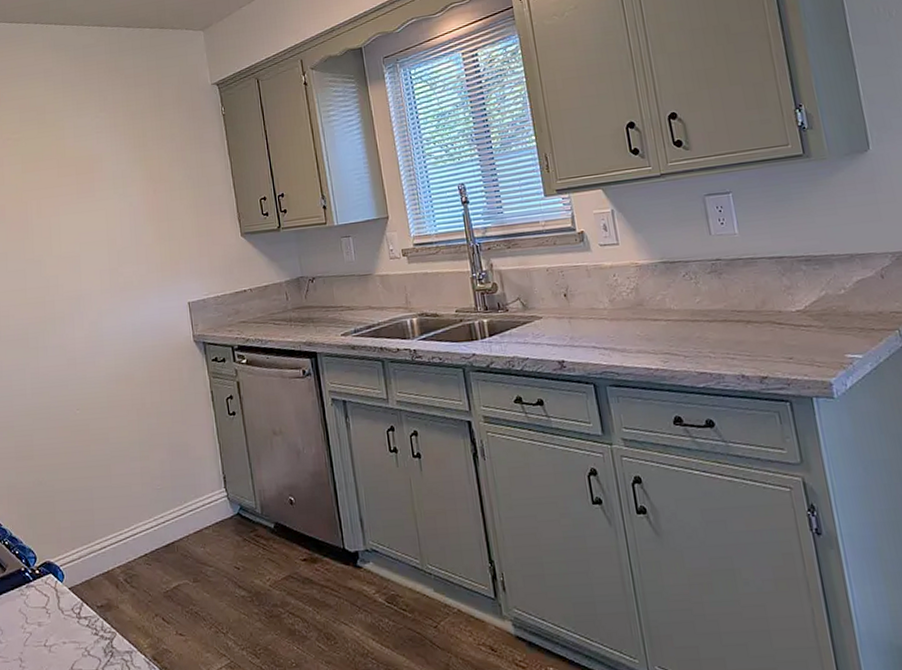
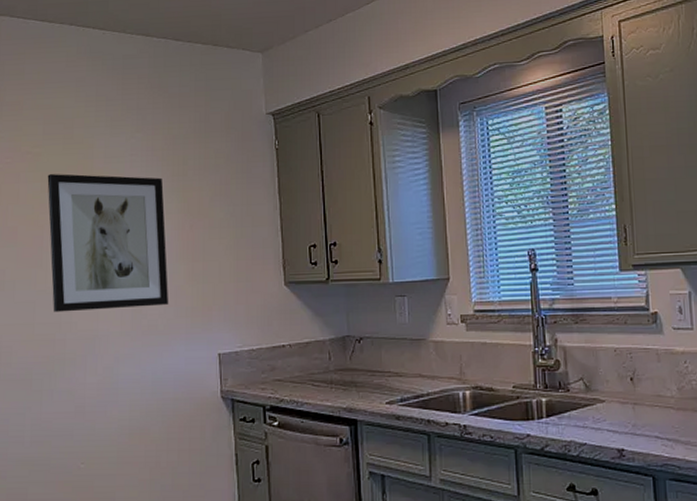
wall art: none [27,150,141,278] -> present [47,174,169,313]

